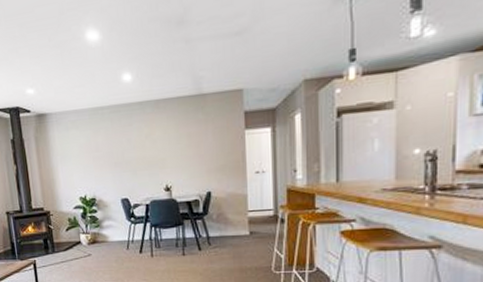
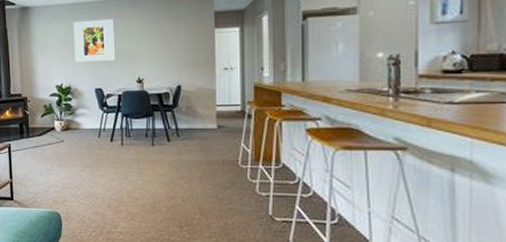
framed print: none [94,123,141,172] -> present [73,18,115,62]

